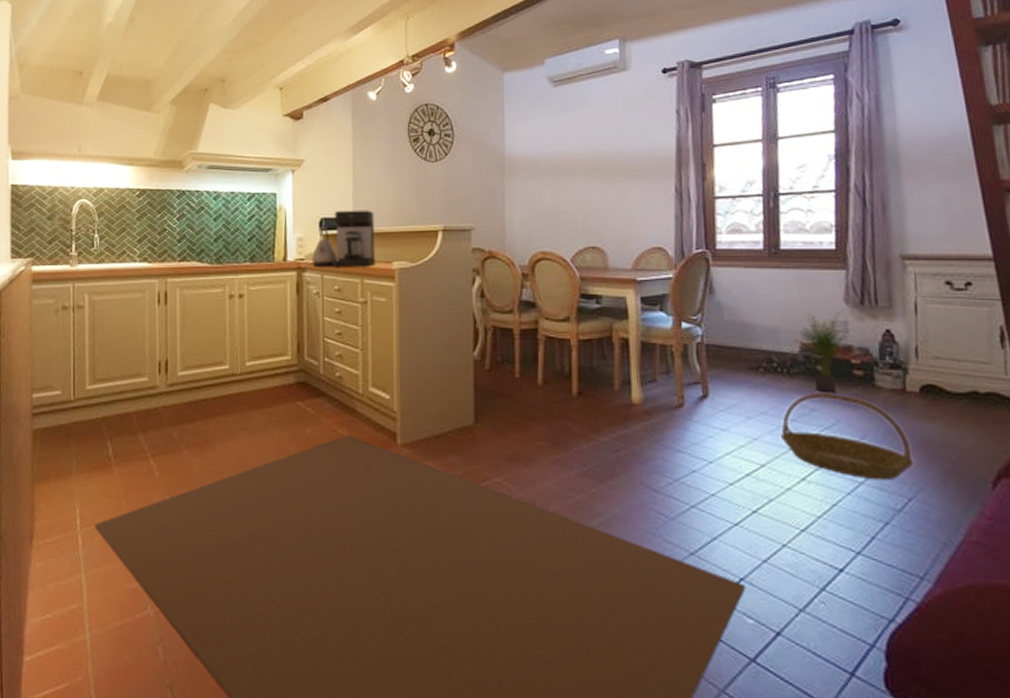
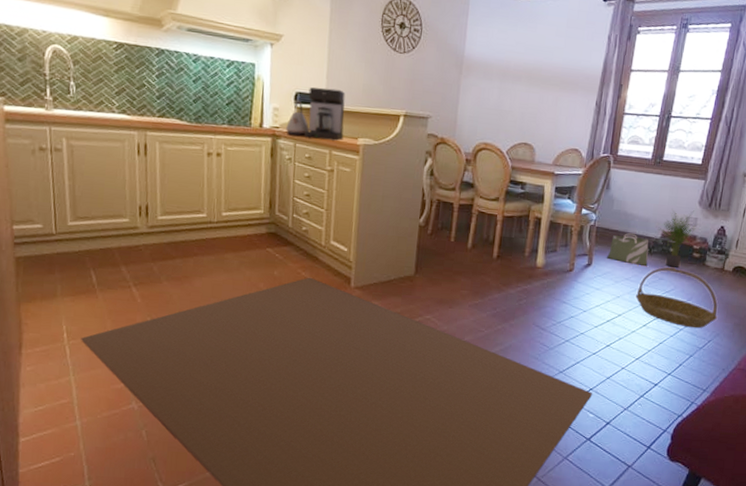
grocery bag: none [728,349,789,393] -> present [607,233,649,266]

